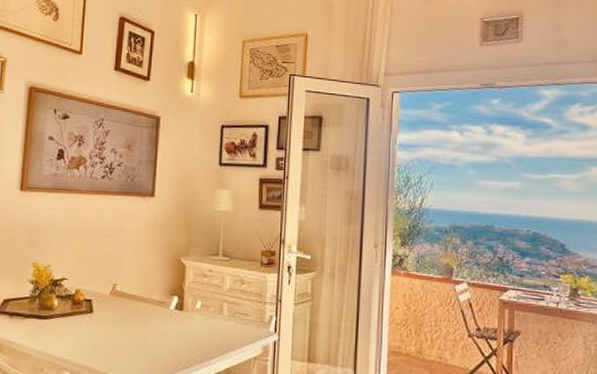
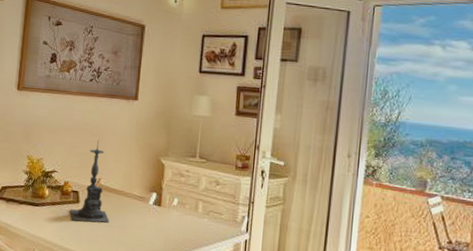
candle holder: none [83,242,127,333] -> present [70,140,110,223]

